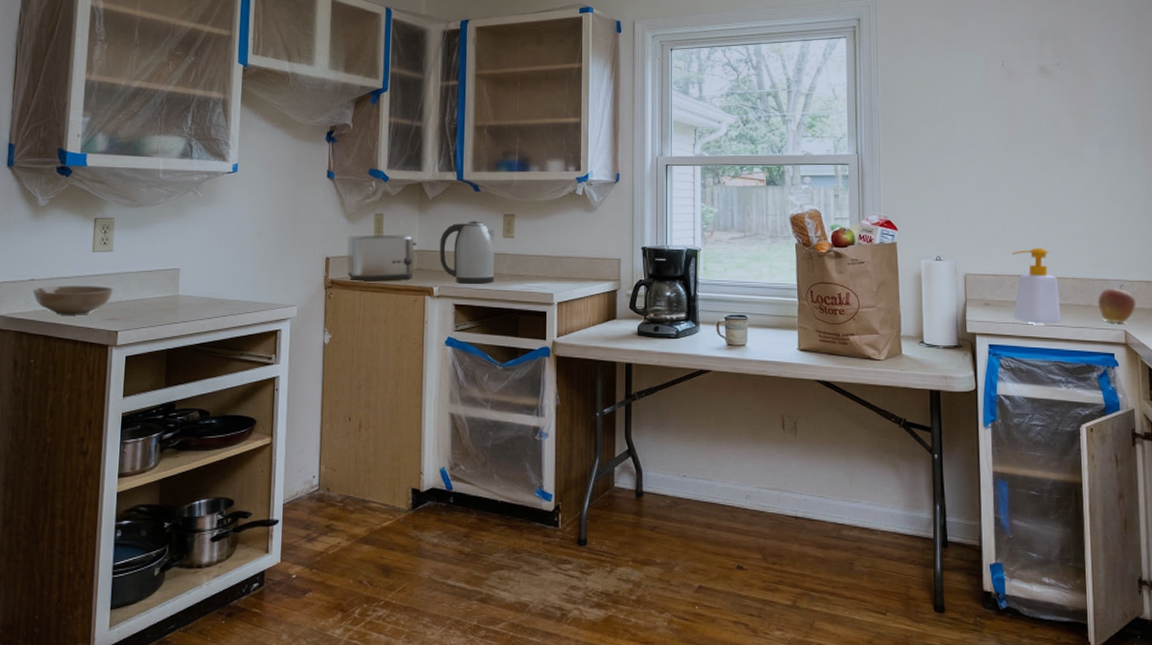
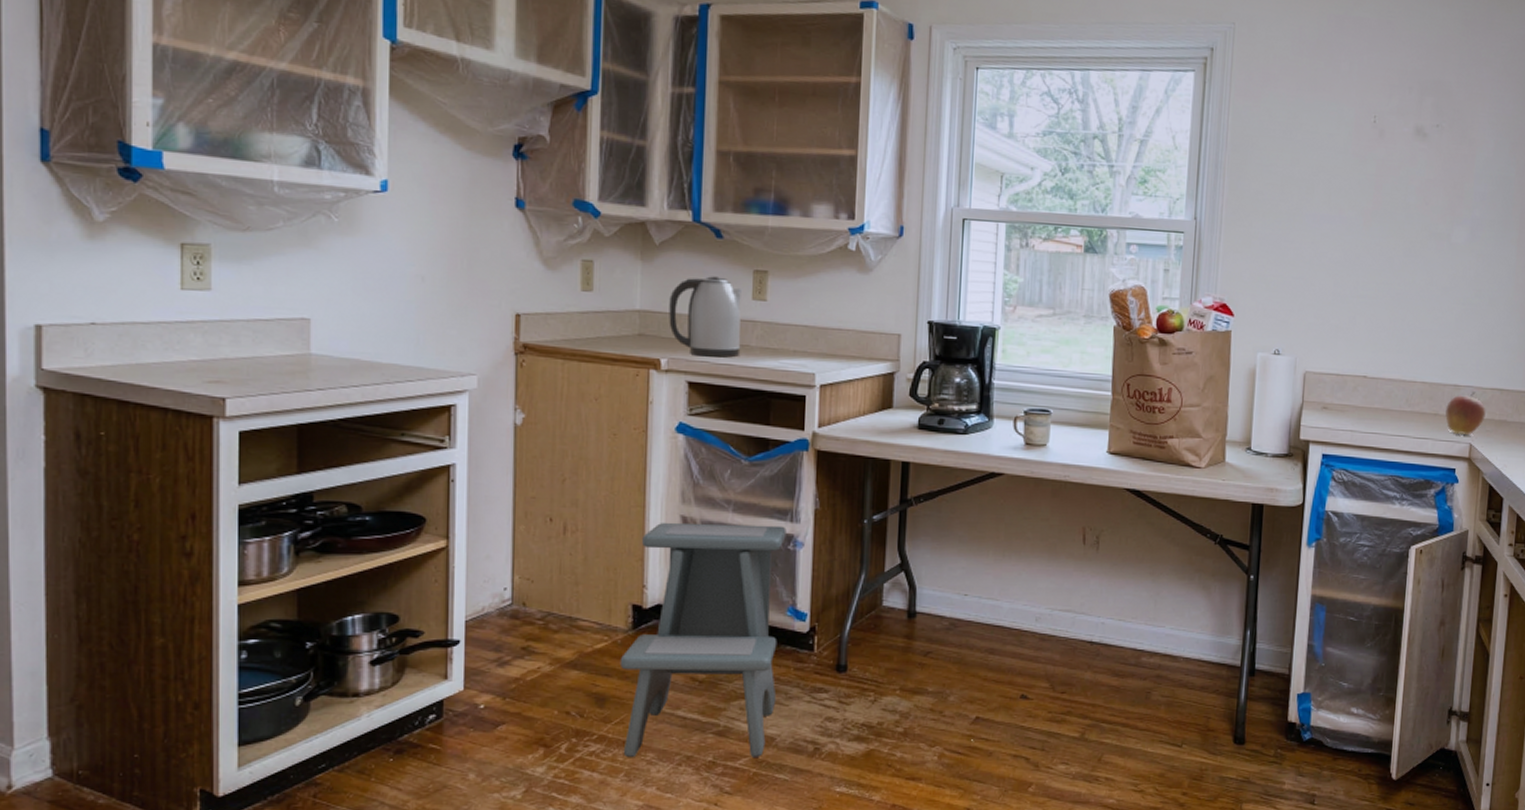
bowl: present [32,286,114,315] -> none [95,333,216,375]
toaster: present [347,234,417,282] -> none [544,286,639,348]
step stool: none [402,419,534,622] -> present [619,522,787,758]
soap bottle: present [1012,247,1061,324] -> none [1353,344,1406,434]

